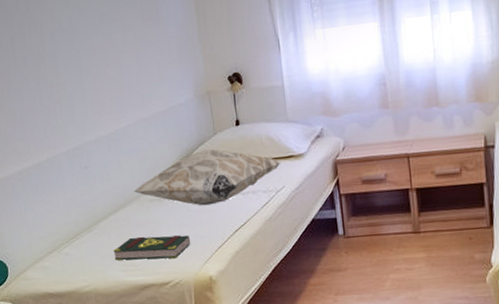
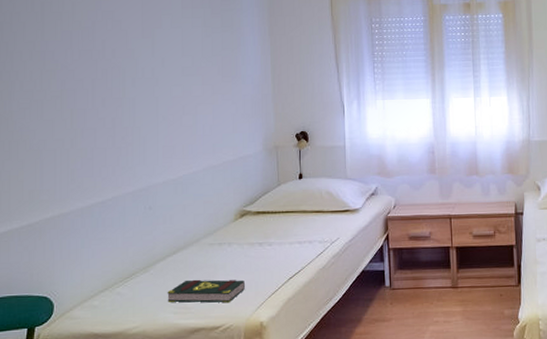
decorative pillow: present [133,149,281,206] -> none [195,198,338,252]

